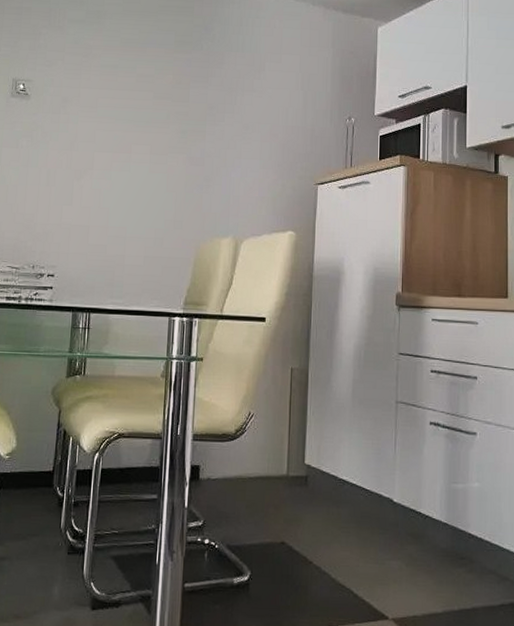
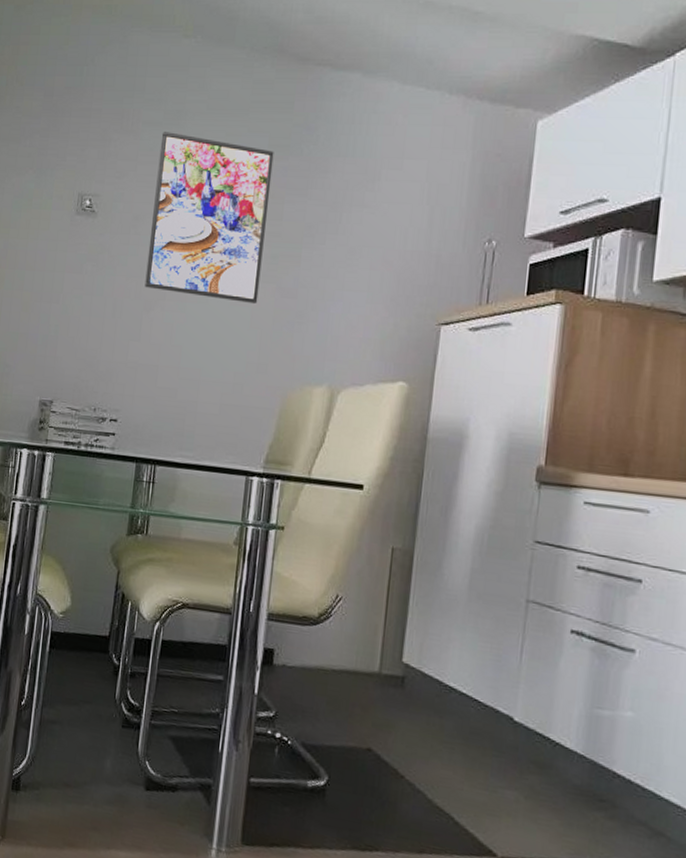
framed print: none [74,28,180,172] -> present [144,132,274,305]

